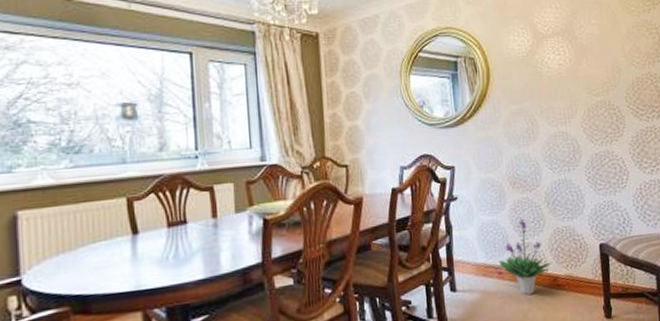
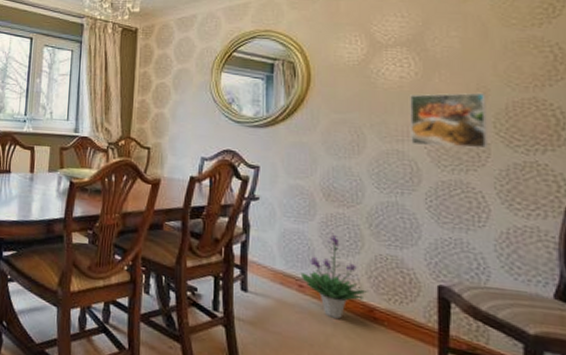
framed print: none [567,72,623,126] -> present [410,92,488,149]

